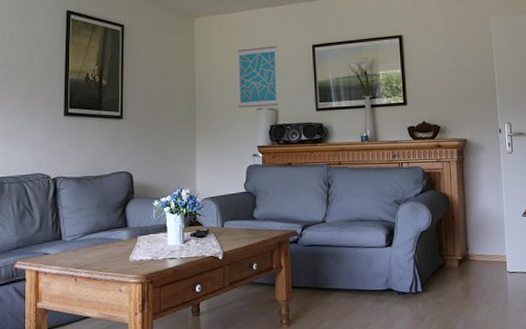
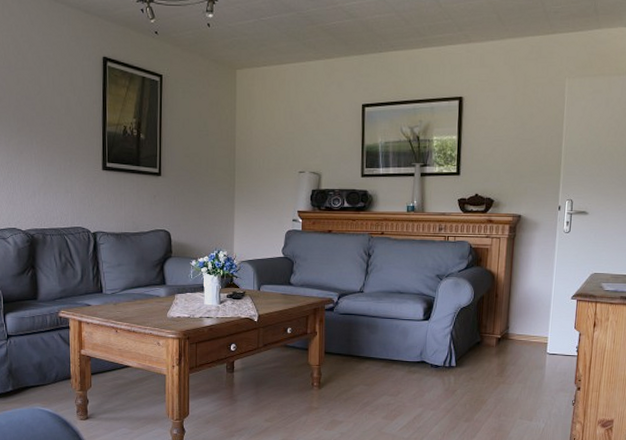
wall art: present [237,46,278,108] -> none [279,104,324,170]

